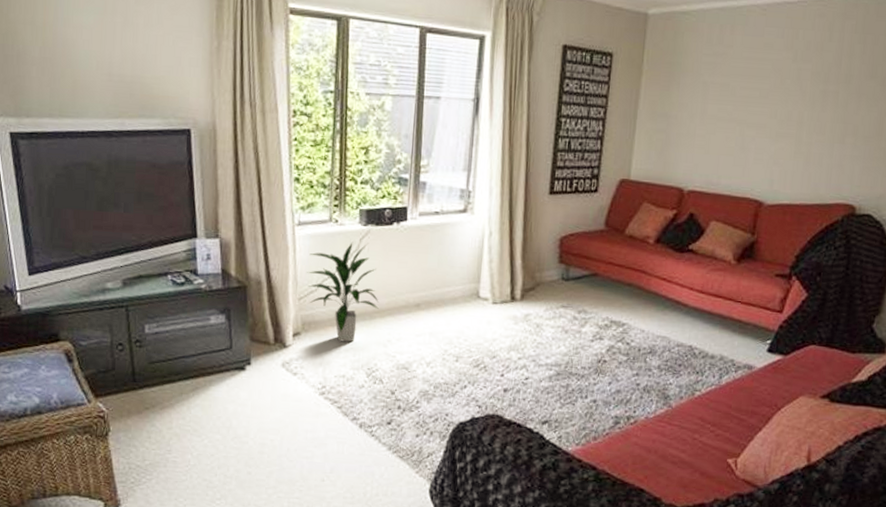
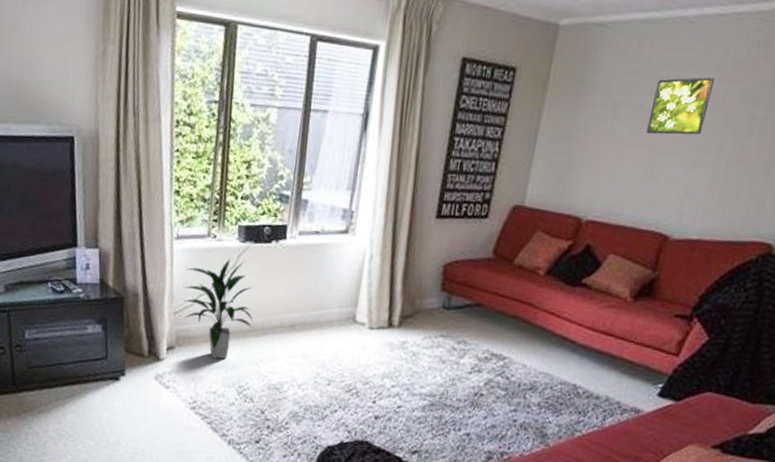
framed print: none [734,57,790,110] -> present [646,76,716,135]

